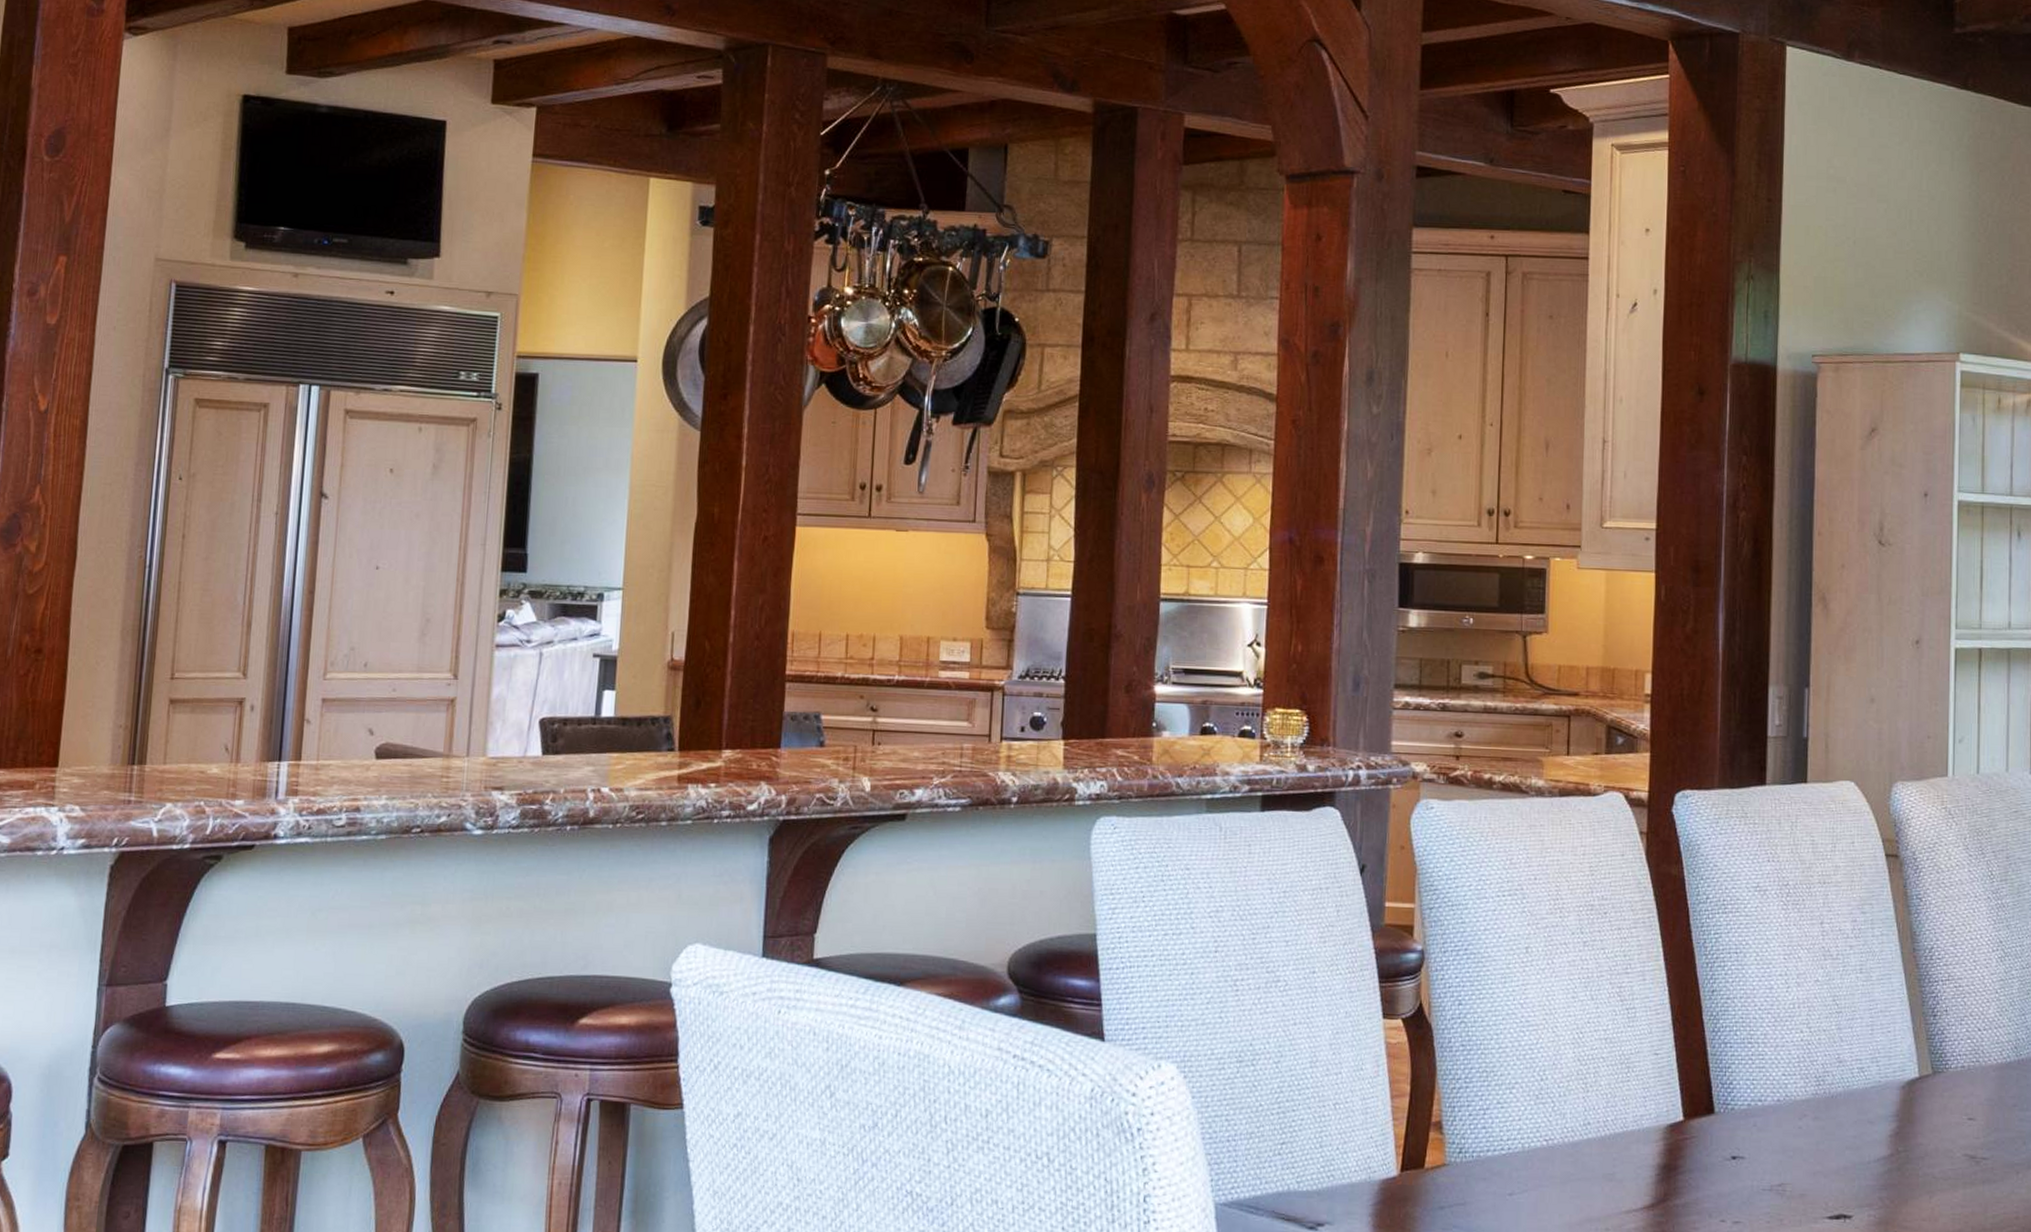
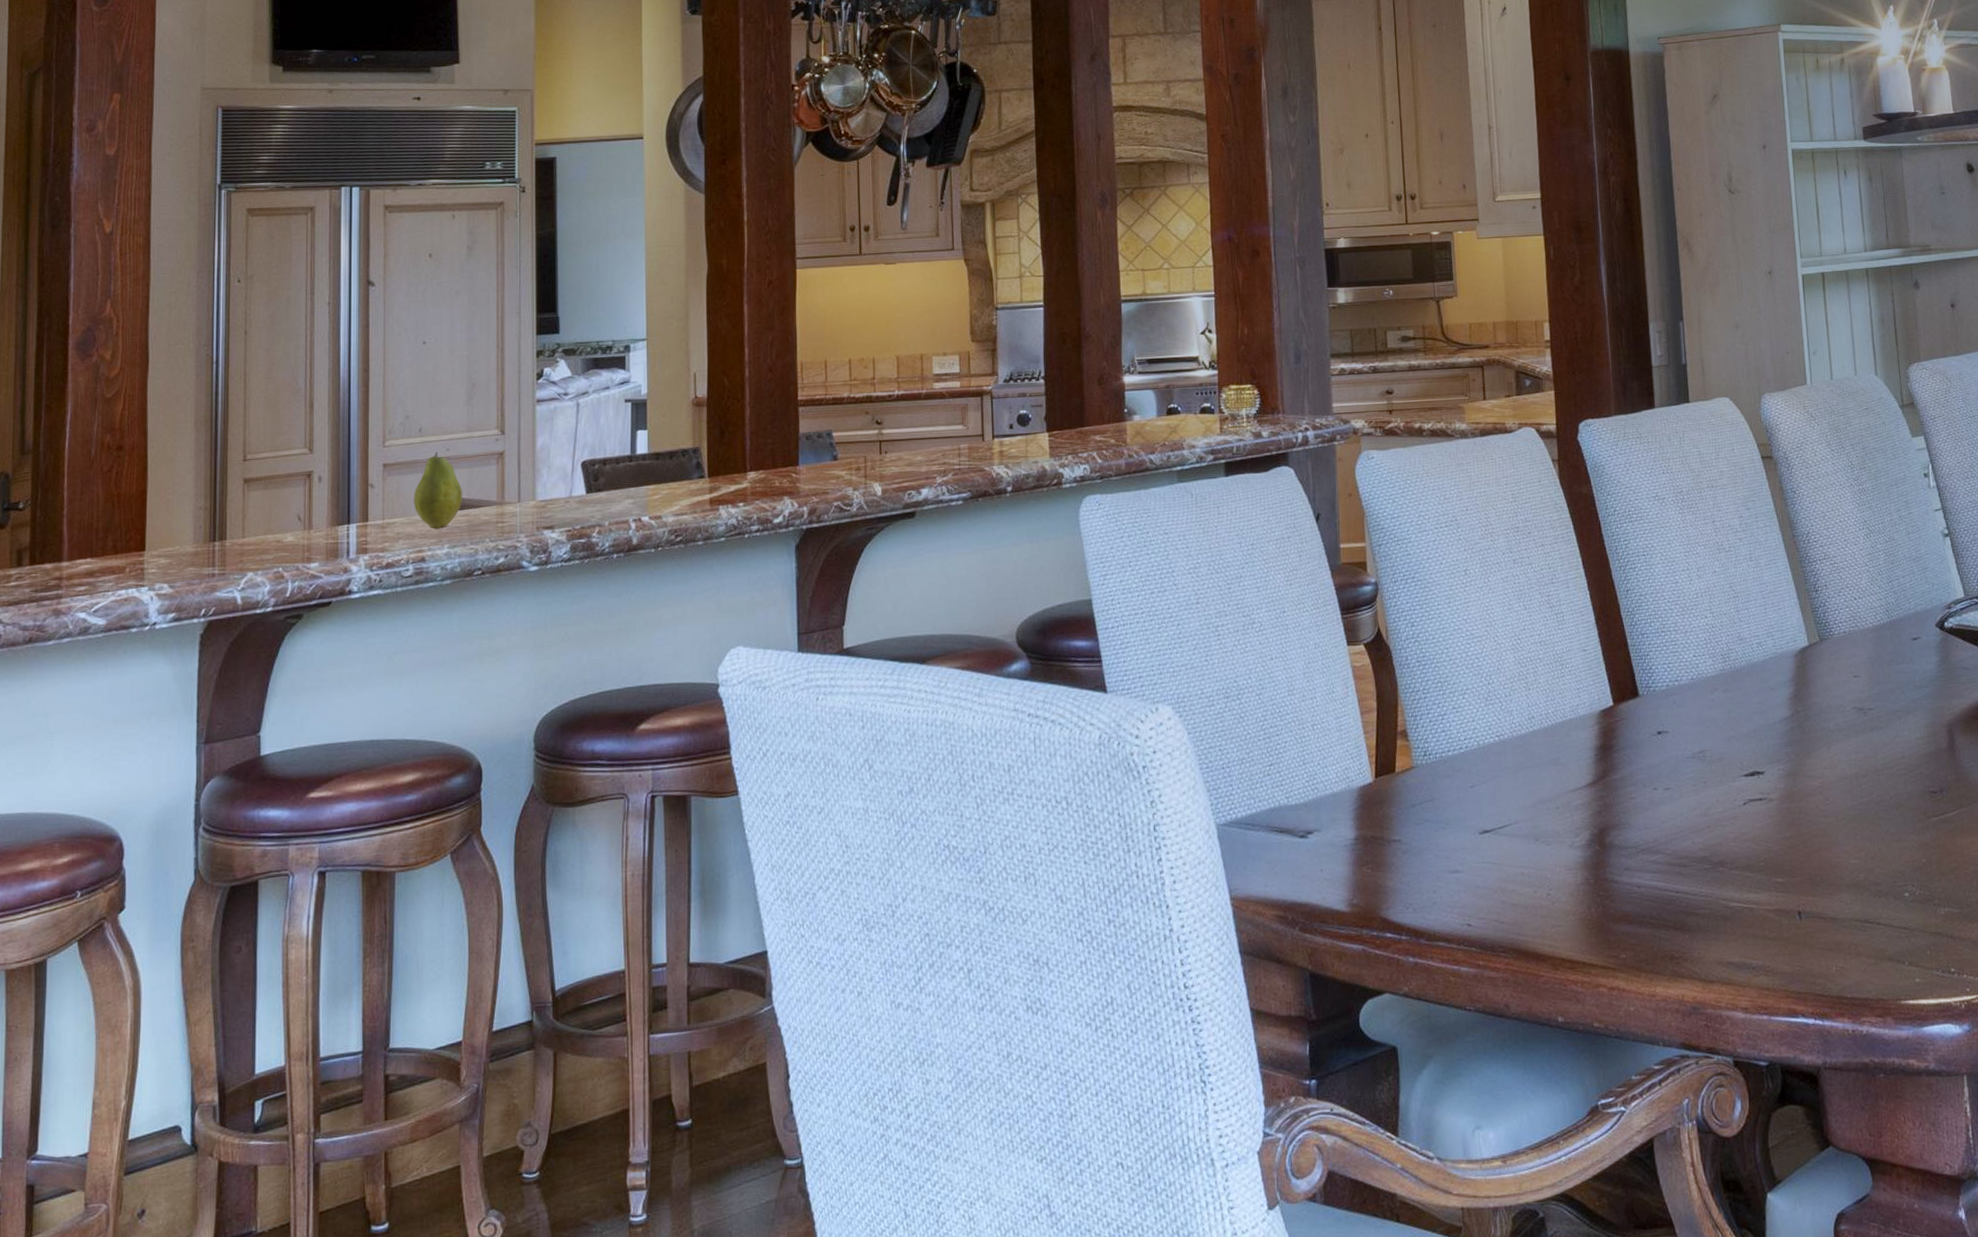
fruit: none [352,691,407,777] -> present [413,451,463,529]

